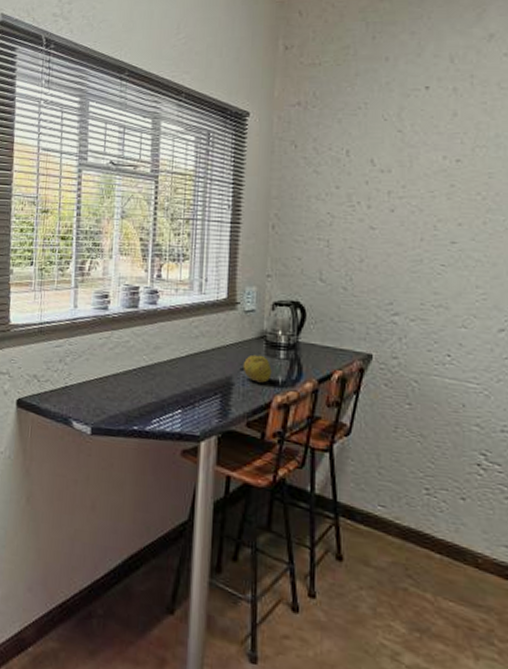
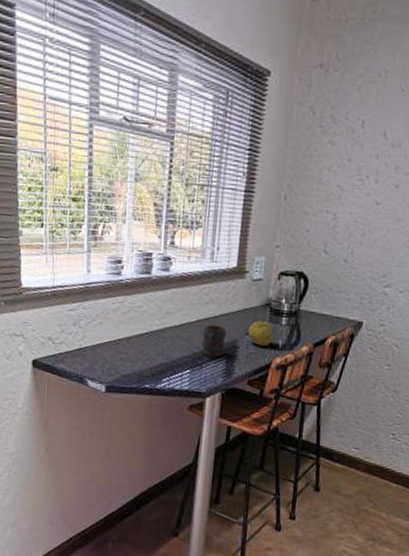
mug: none [193,359,220,395] -> present [201,324,227,357]

